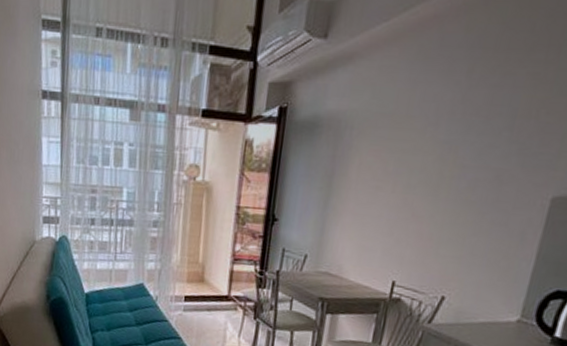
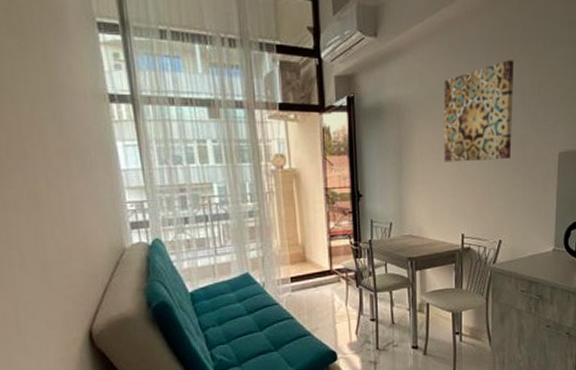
wall art: none [385,71,507,198] -> present [443,60,514,162]

